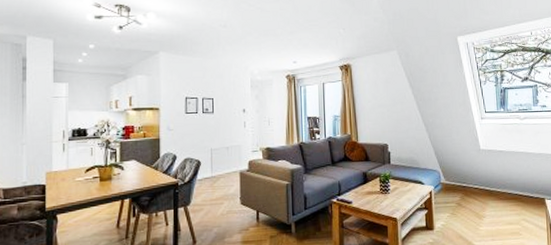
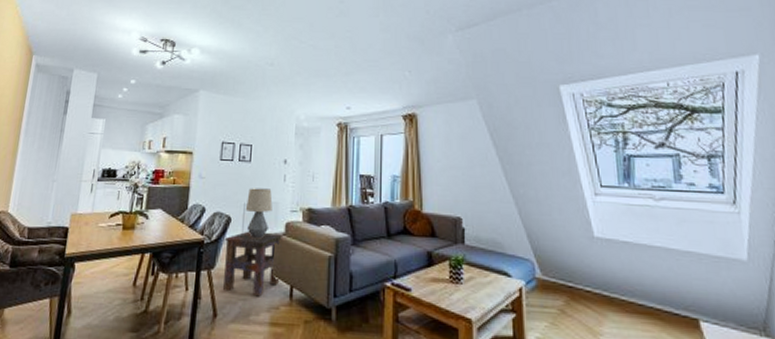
side table: none [197,171,247,223] -> present [223,231,282,297]
lamp: none [212,134,236,177] -> present [245,188,273,239]

